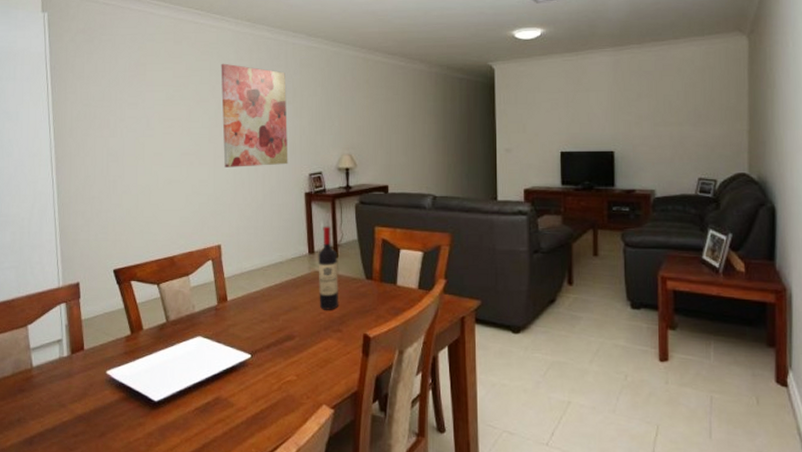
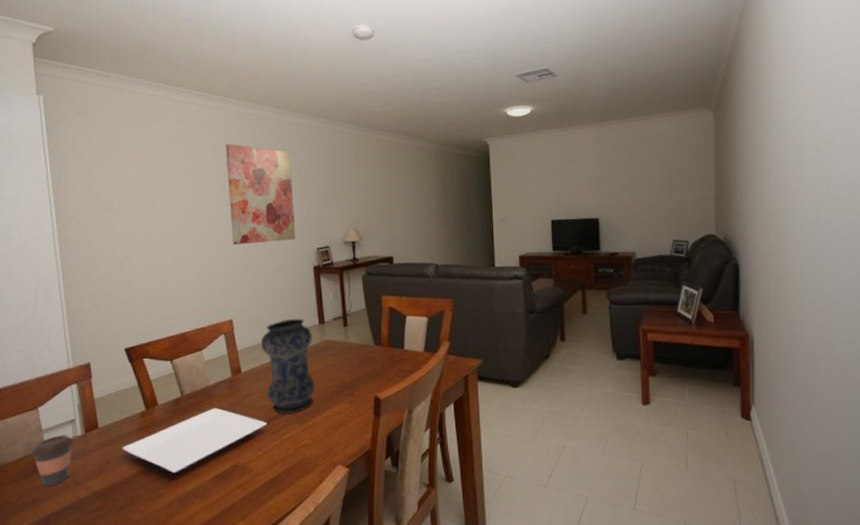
coffee cup: none [18,355,60,407] -> present [30,435,74,487]
vase: none [248,246,302,348] -> present [260,318,315,414]
wine bottle: present [318,226,338,310] -> none [328,297,349,376]

